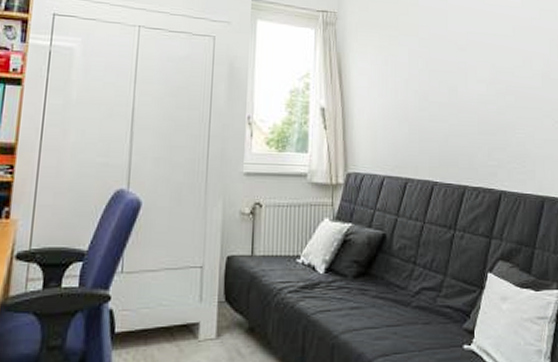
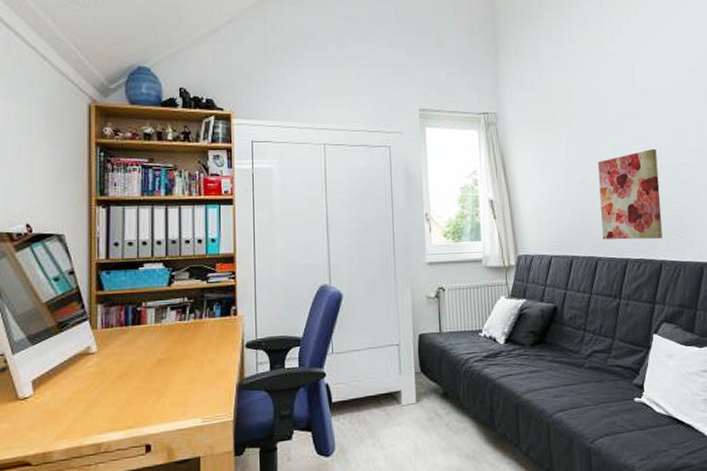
wall art: none [440,68,504,167] -> present [598,148,662,240]

